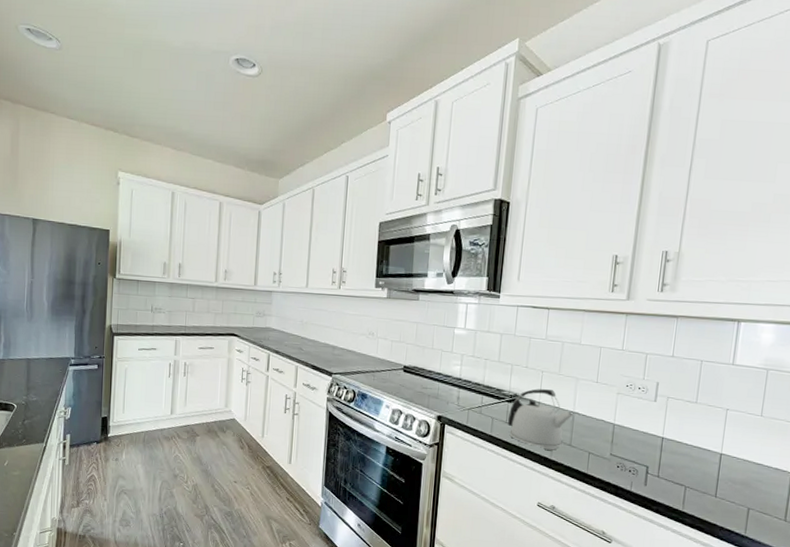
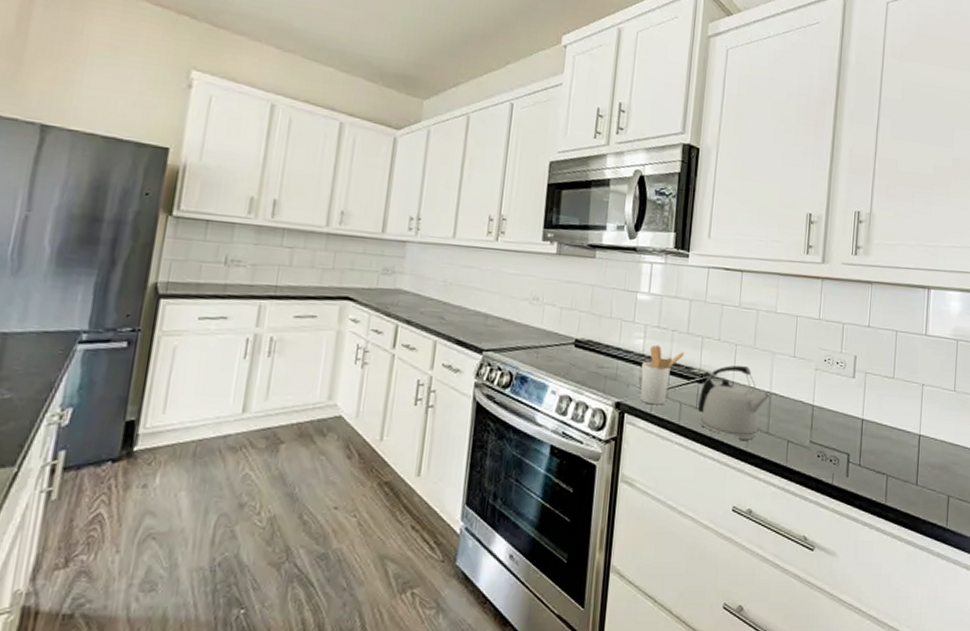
utensil holder: none [458,371,496,419] -> present [640,344,684,405]

